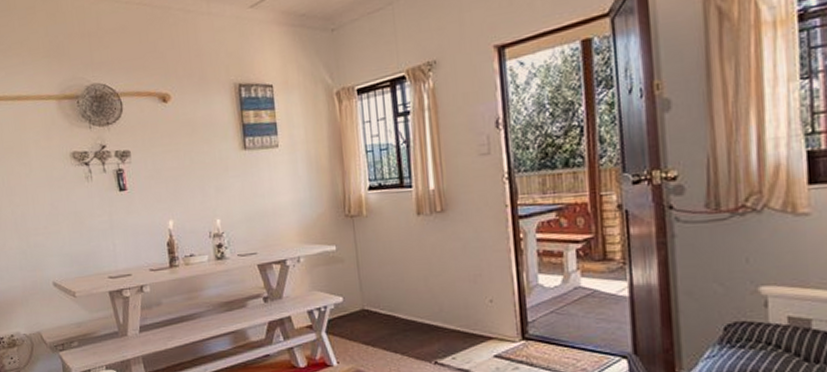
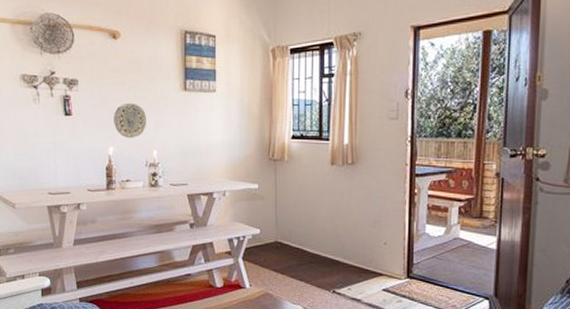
decorative plate: none [170,169,206,209] -> present [114,102,146,138]

